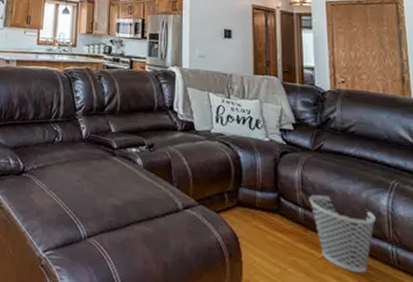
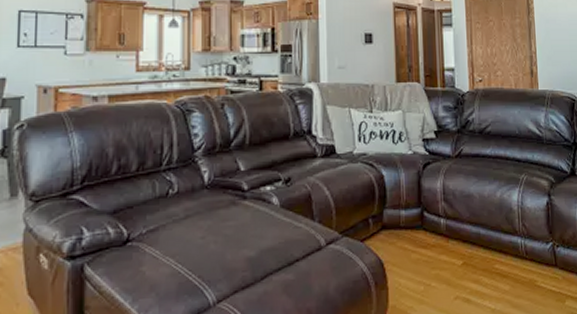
wastebasket: present [309,194,376,273] -> none [450,201,508,272]

